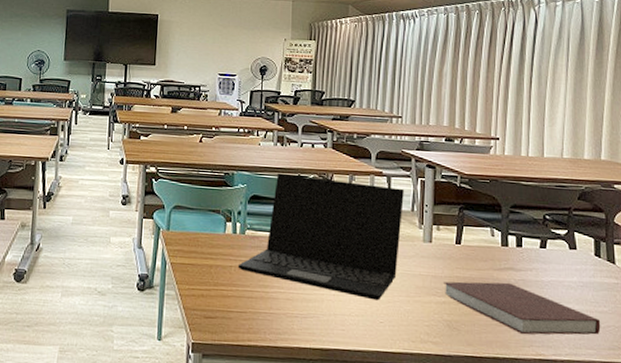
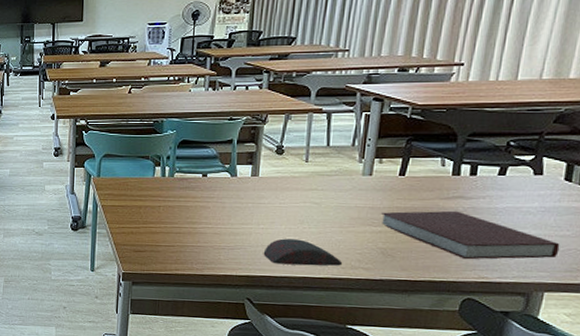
laptop: present [237,173,404,301] -> none [166,117,345,232]
computer mouse: none [336,307,413,339] -> present [263,238,343,266]

